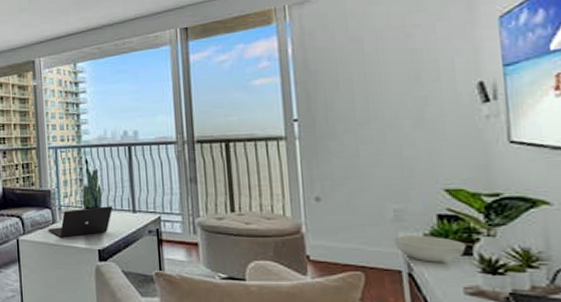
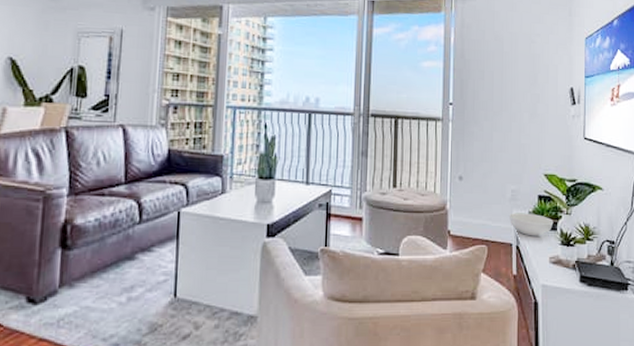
laptop: present [47,206,113,238] -> none [215,176,287,211]

